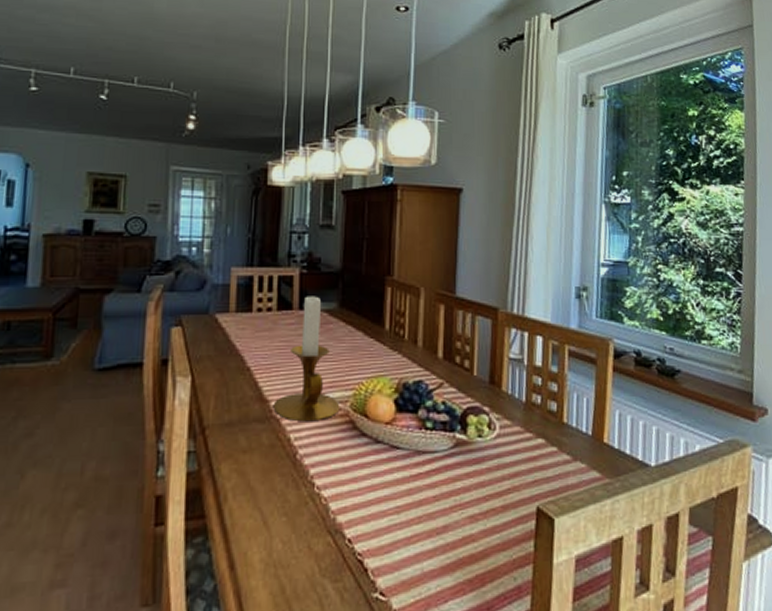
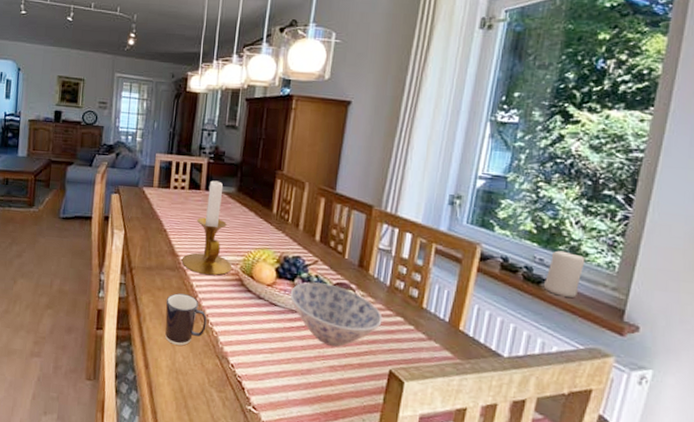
mug: none [254,452,311,527] -> present [164,293,207,346]
bowl: none [414,410,523,490] -> present [290,282,383,347]
candle: none [677,336,711,387] -> present [543,250,586,298]

